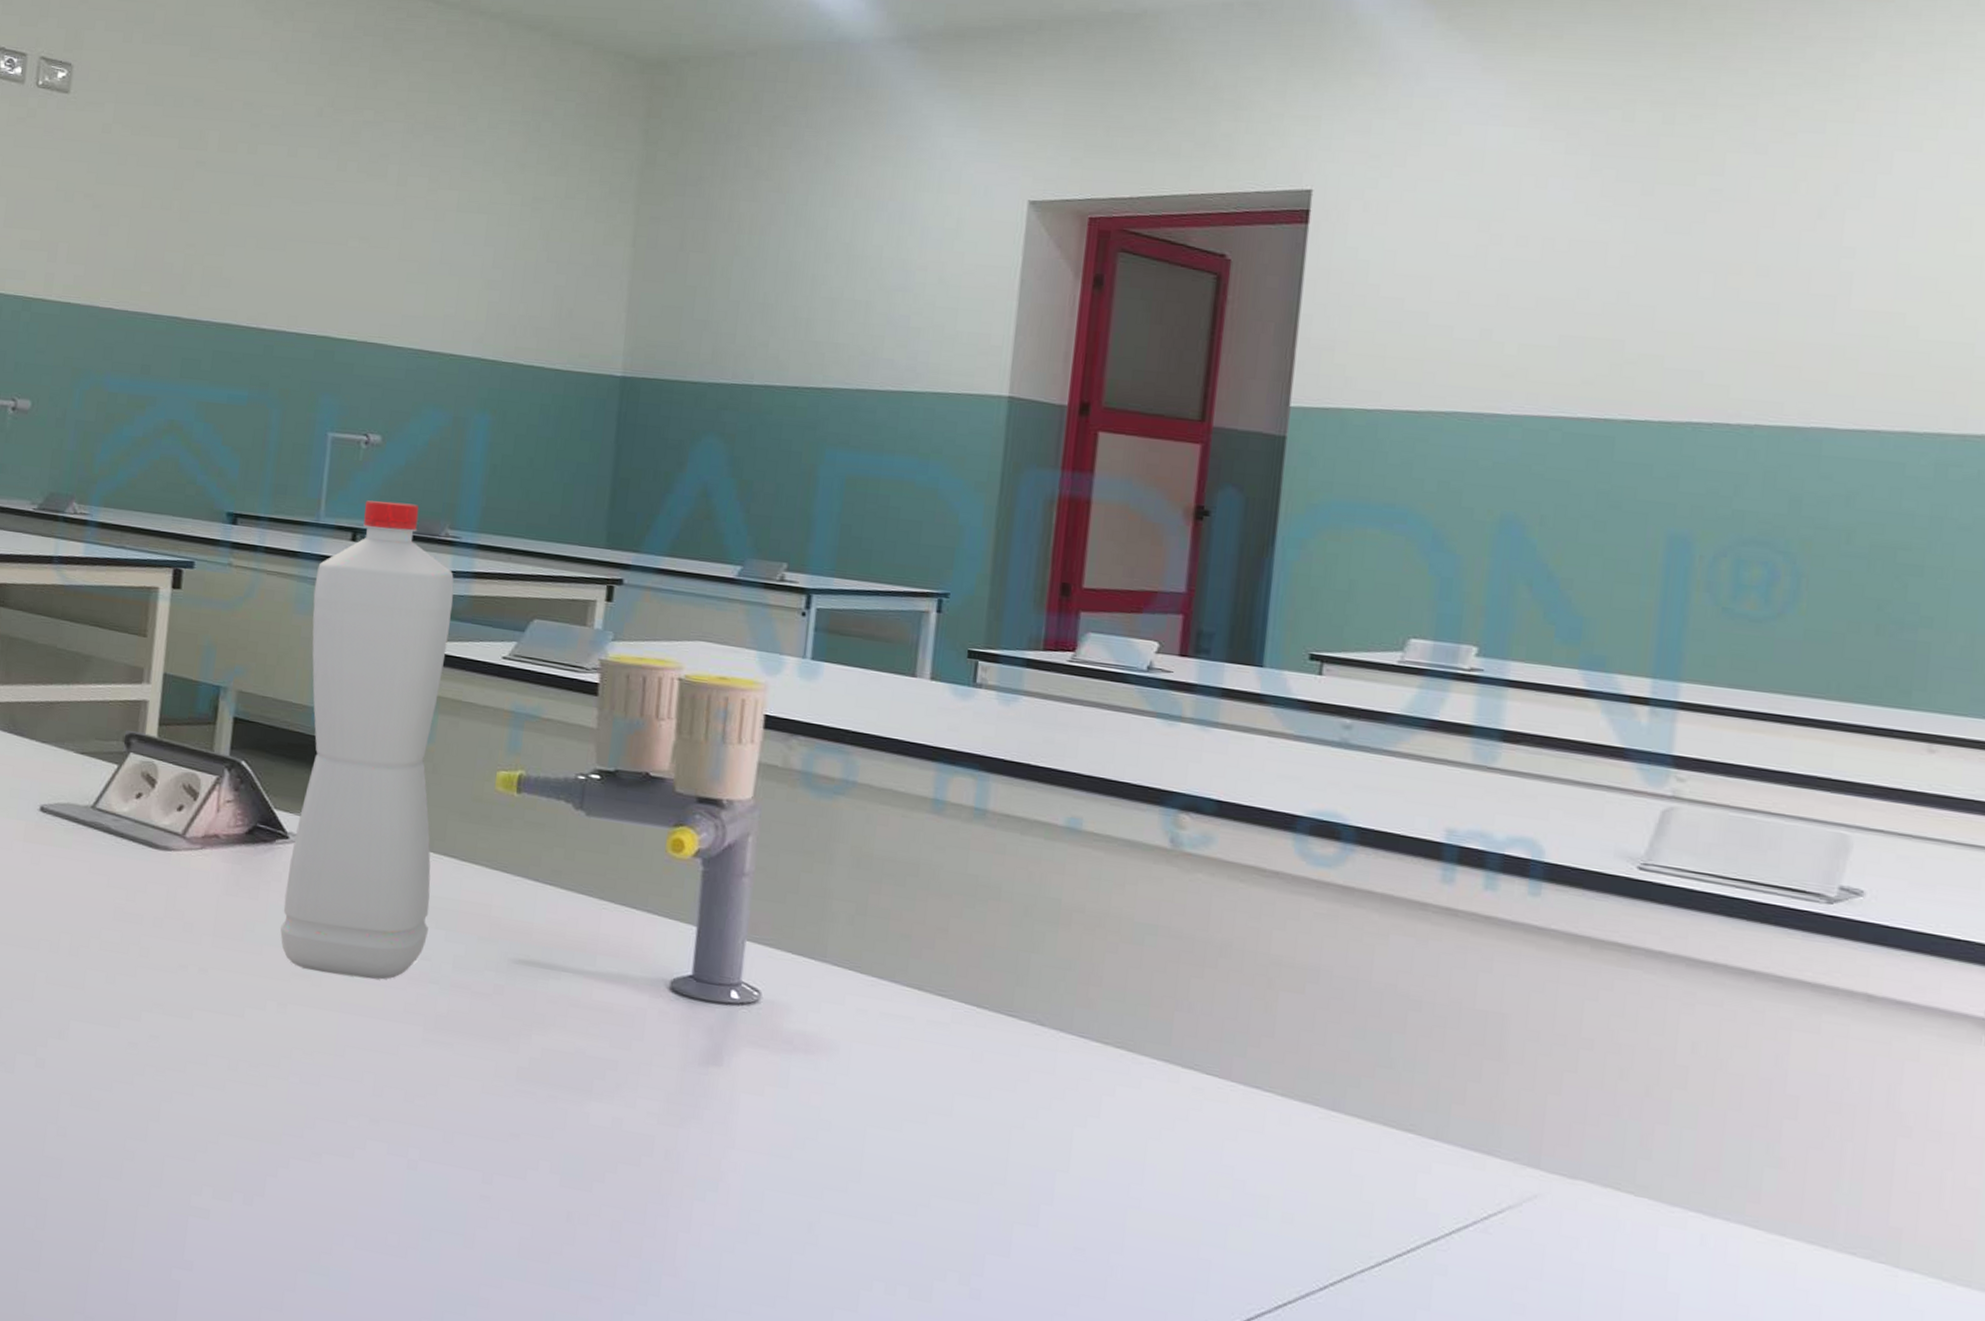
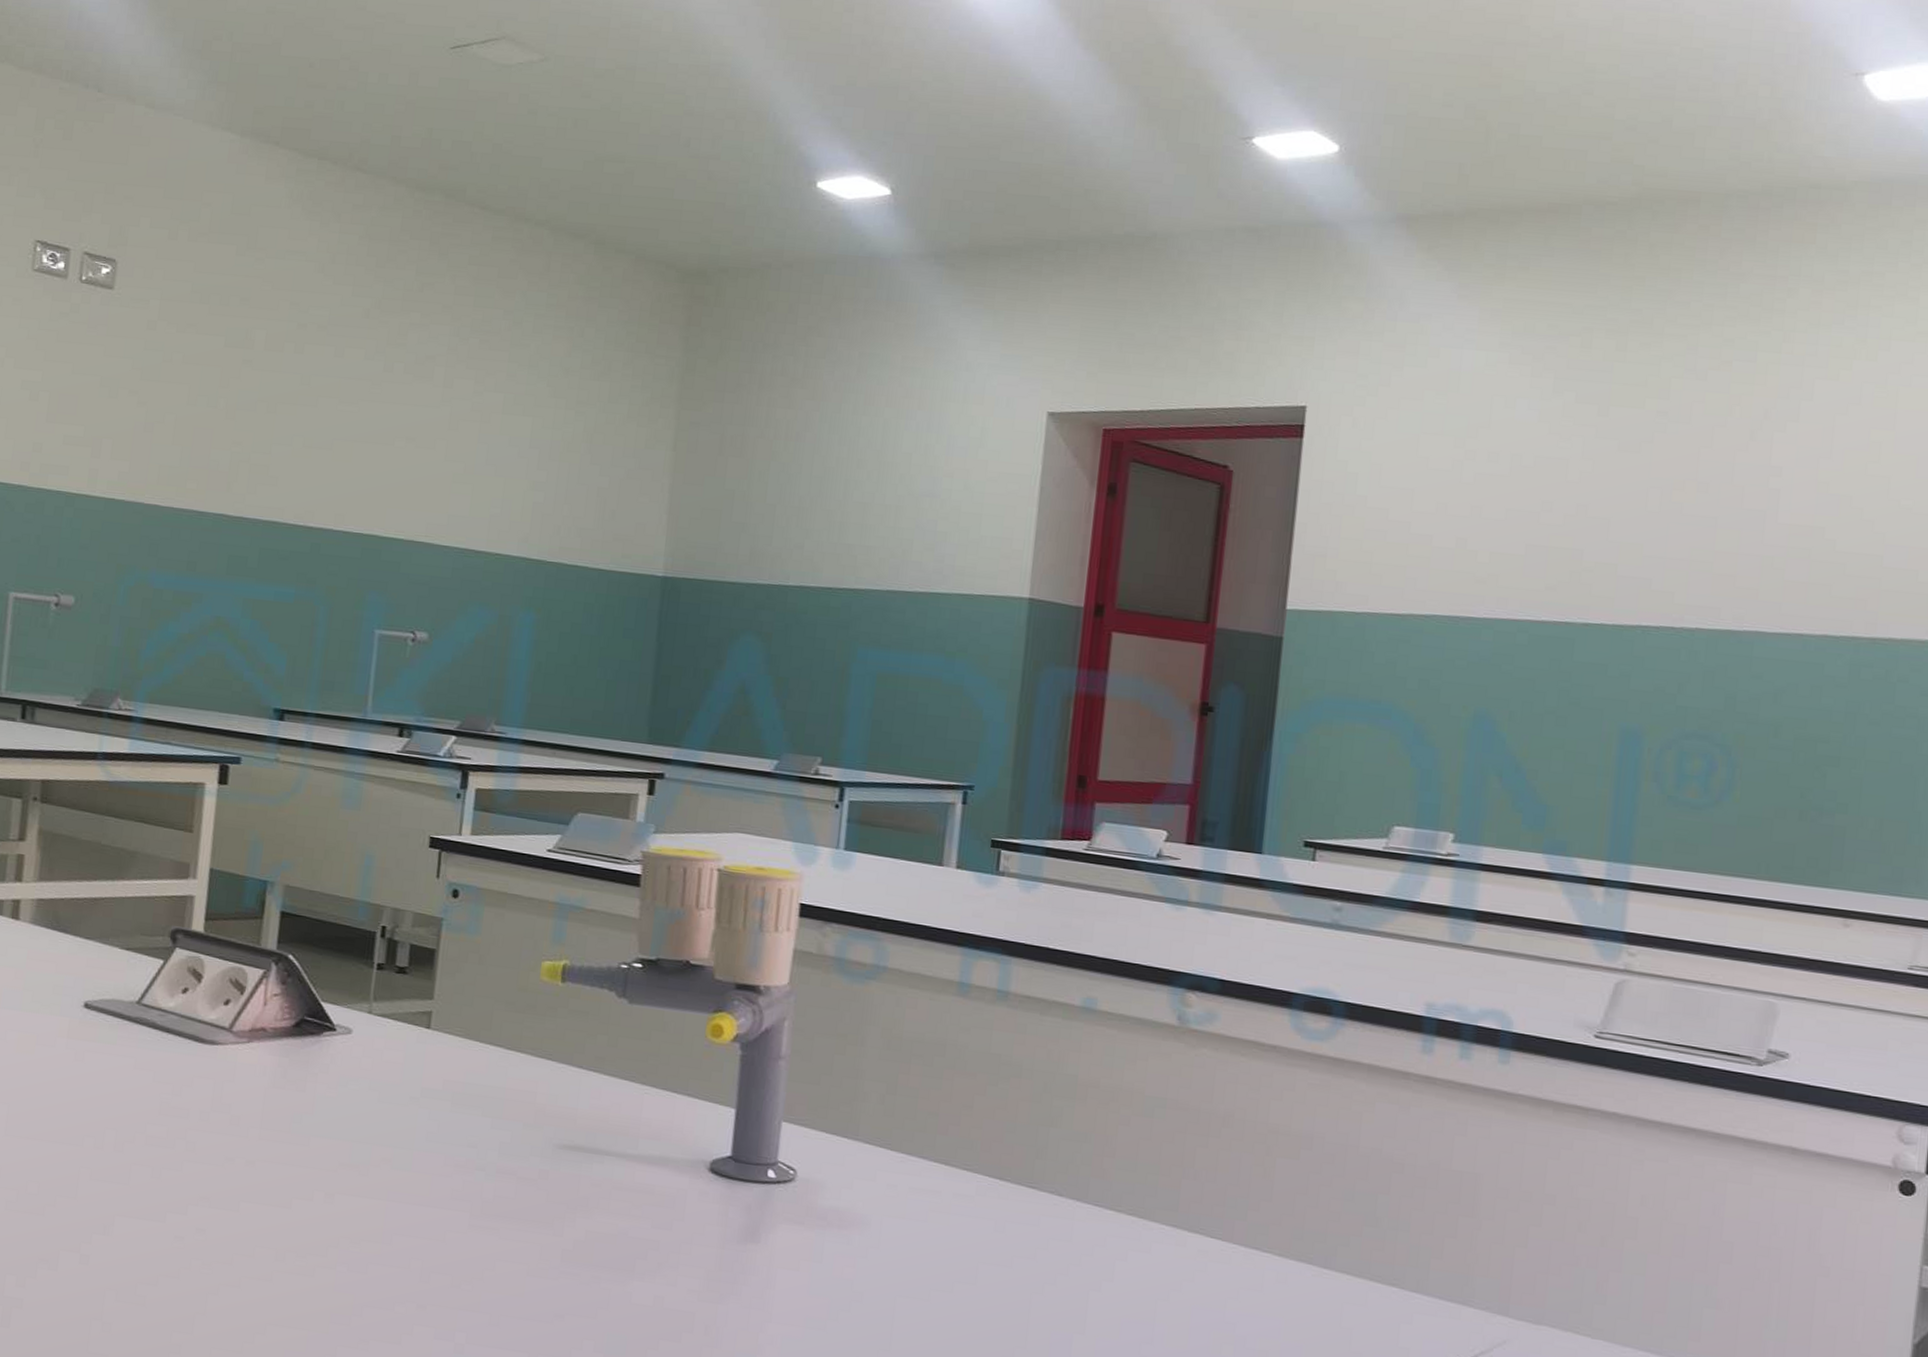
bottle: present [280,500,454,980] -> none [328,696,500,1168]

